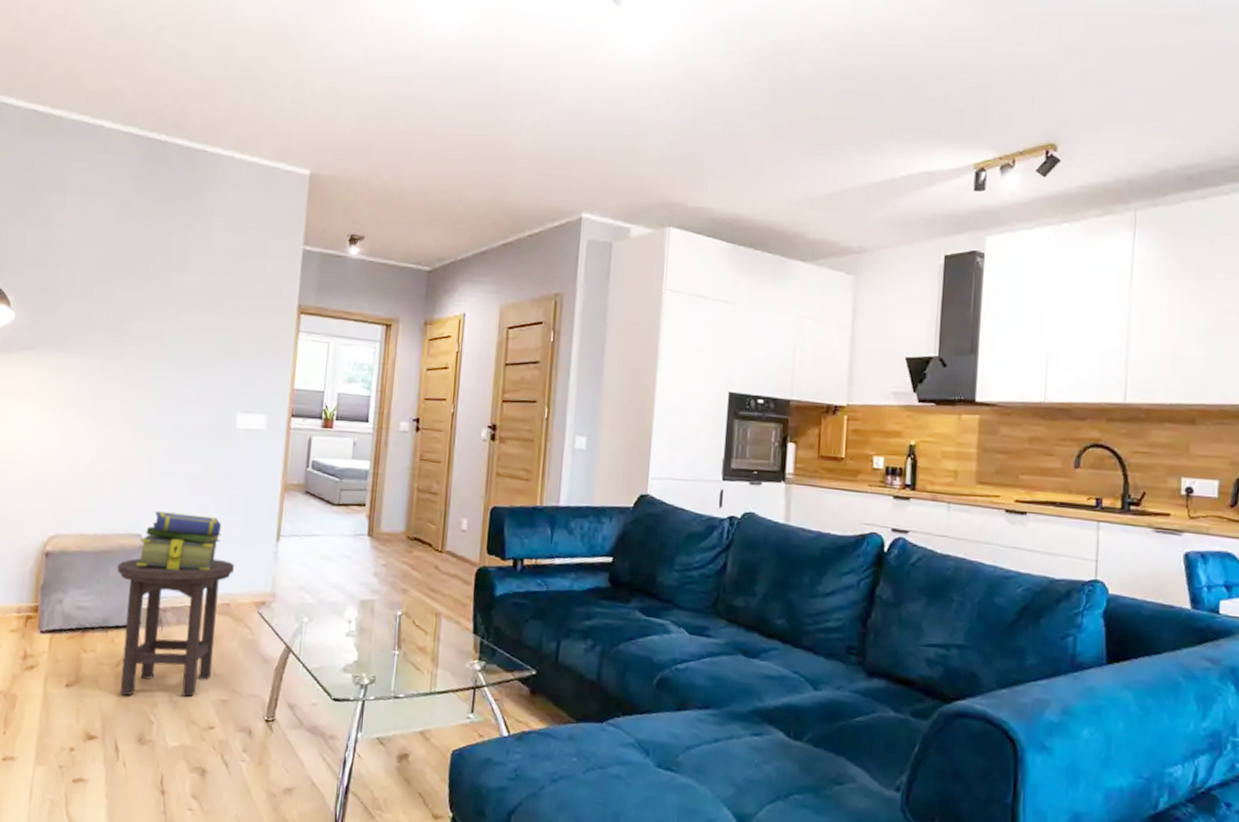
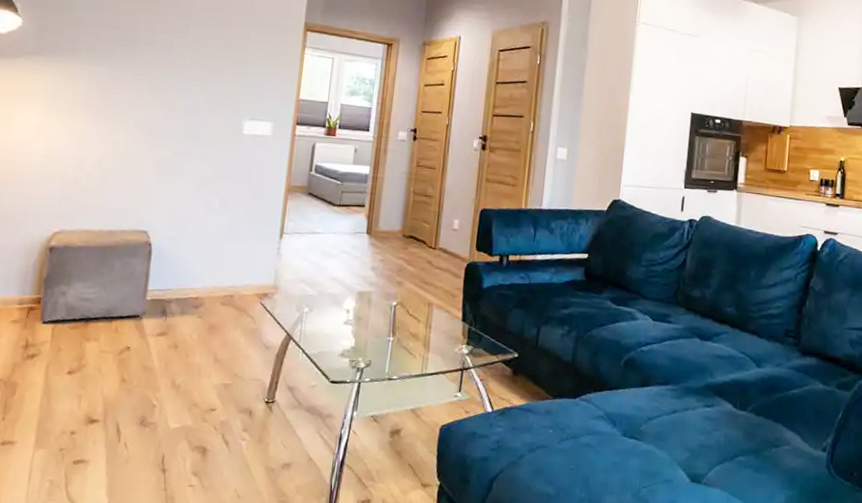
stool: present [117,558,235,697] -> none [122,253,239,382]
stack of books: present [137,511,222,571] -> none [142,209,227,265]

